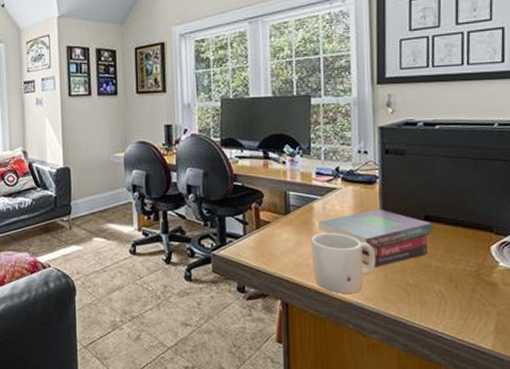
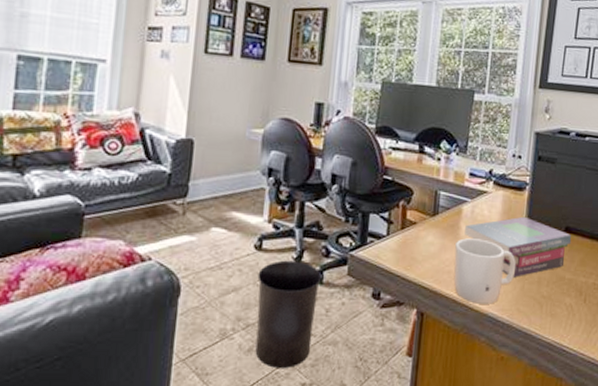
waste bin: none [135,262,190,353] -> present [255,260,322,368]

